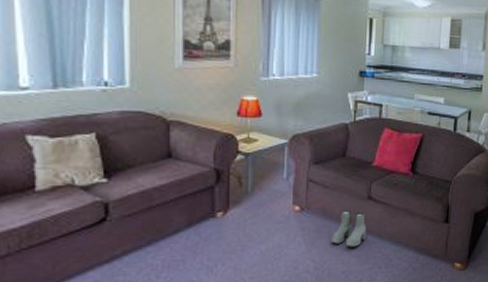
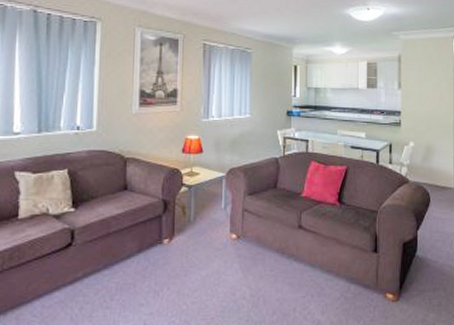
boots: present [331,209,367,247] -> none [266,238,298,275]

